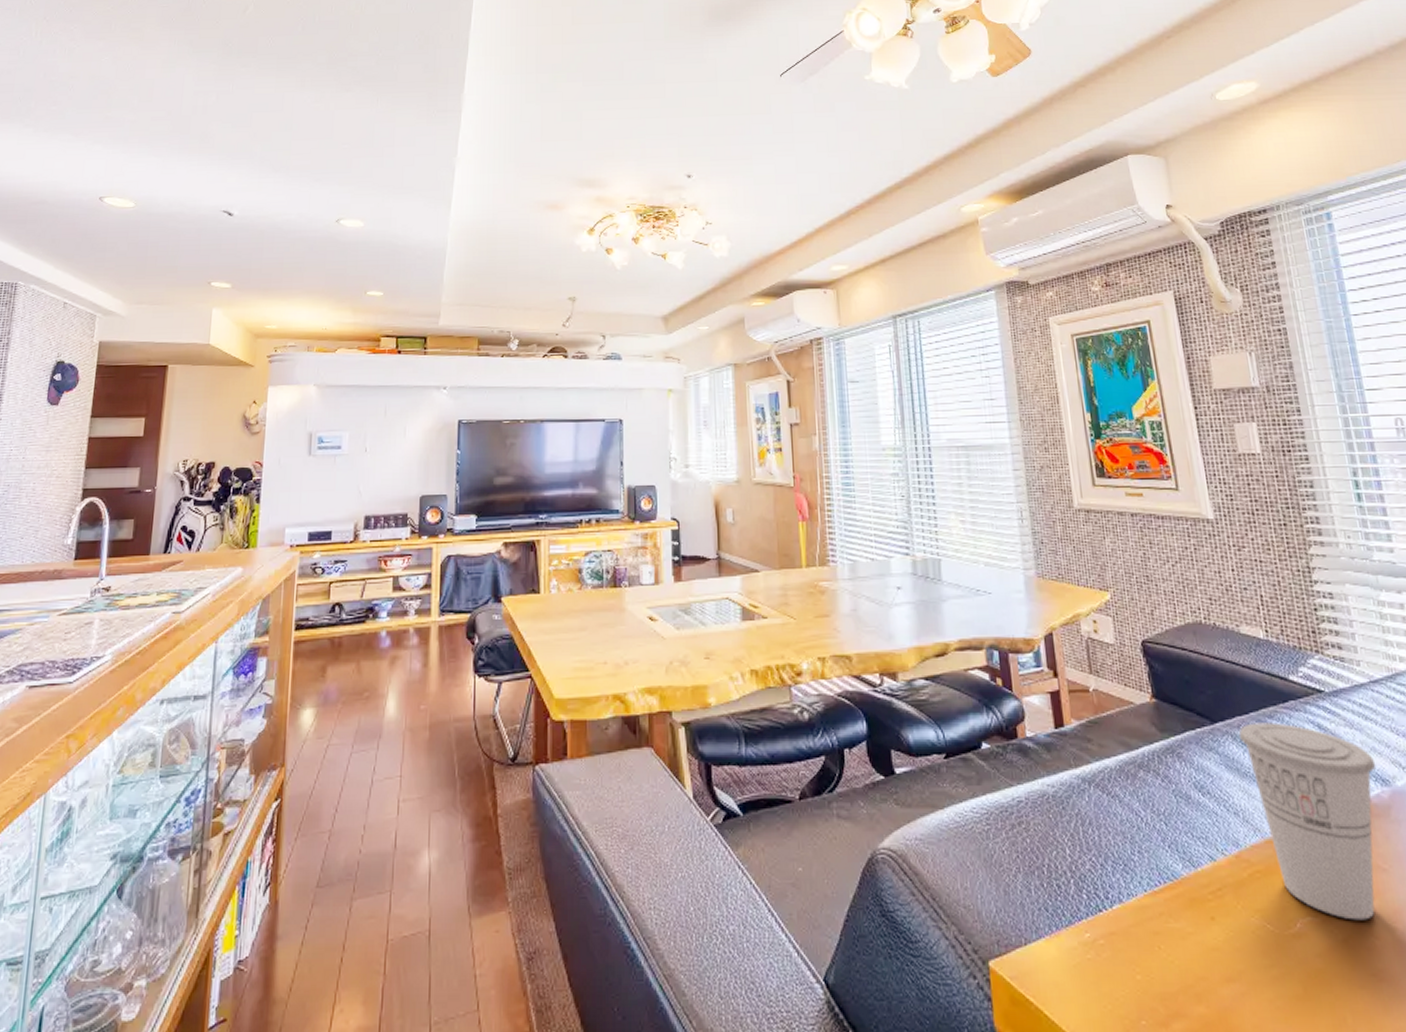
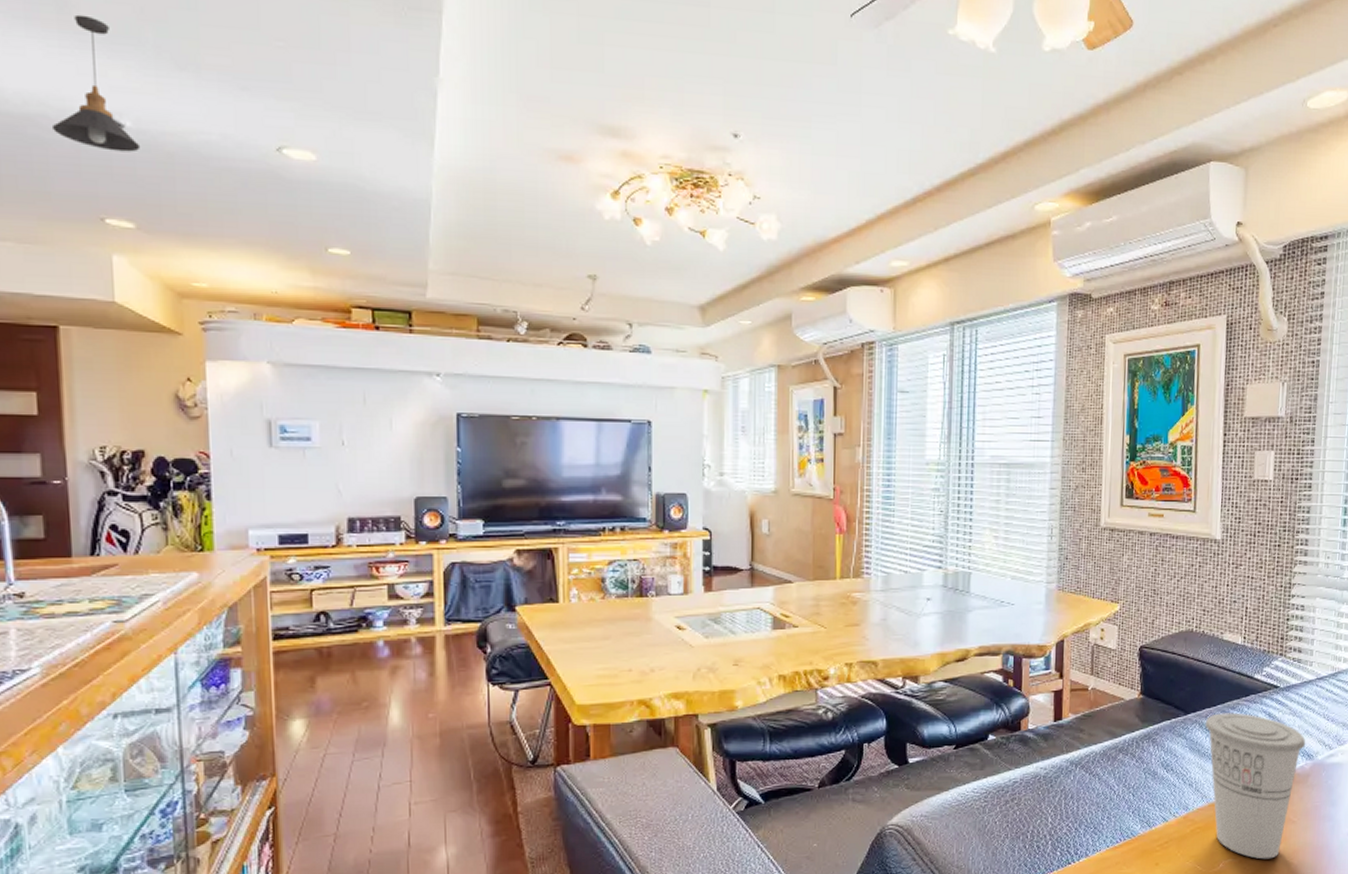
pendant light: none [184,142,243,233] -> present [51,14,141,152]

